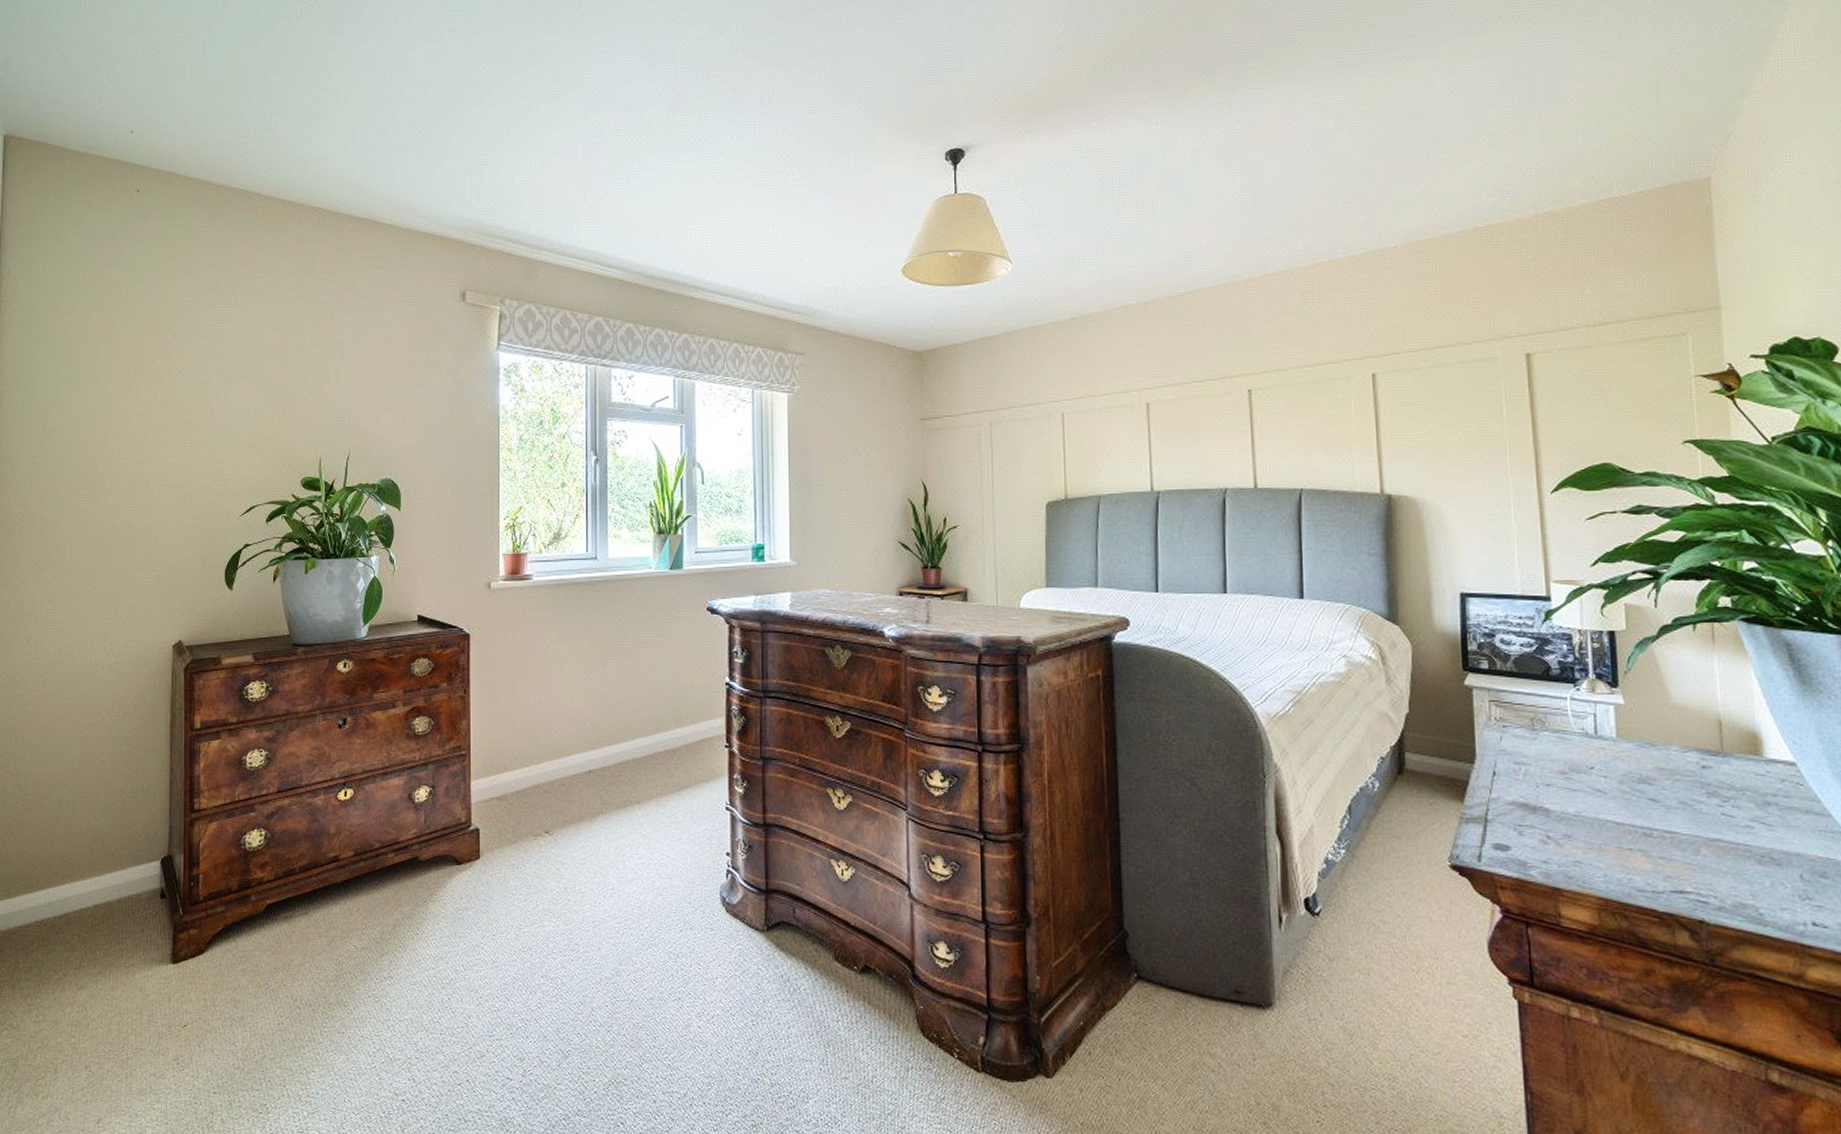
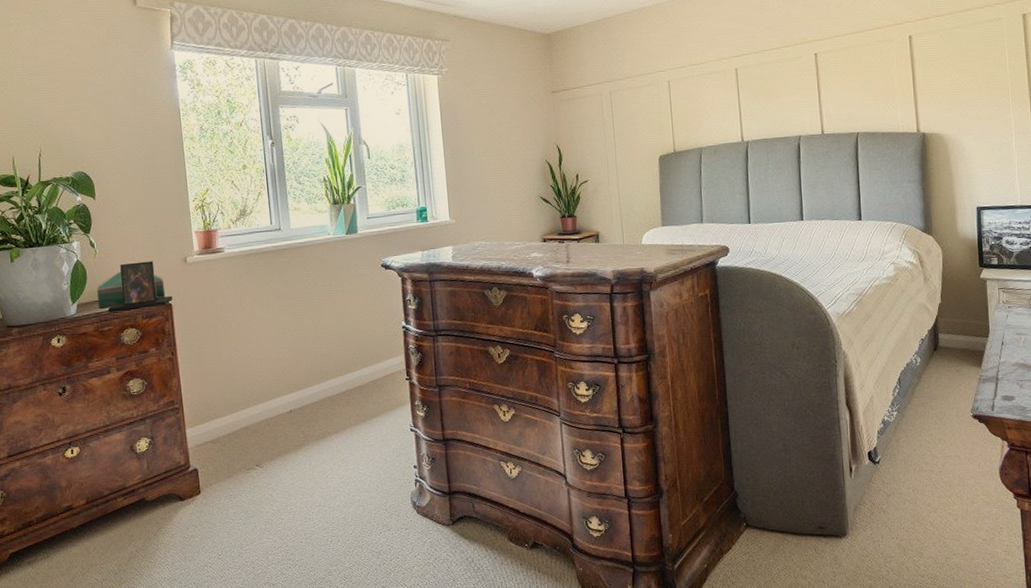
jewelry box: none [391,593,464,634] -> present [97,272,166,310]
photo frame: none [400,583,472,638] -> present [108,261,173,313]

